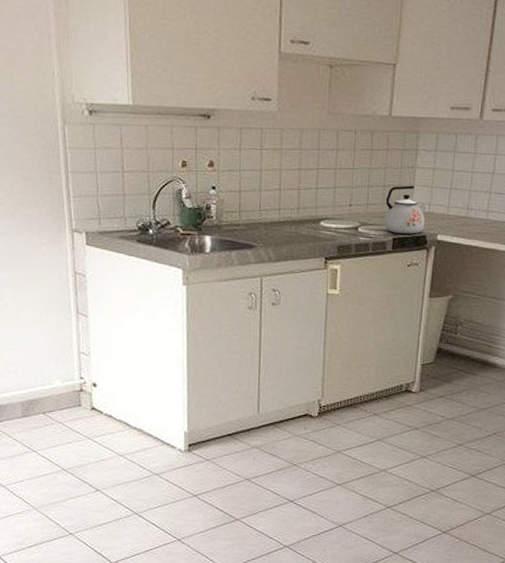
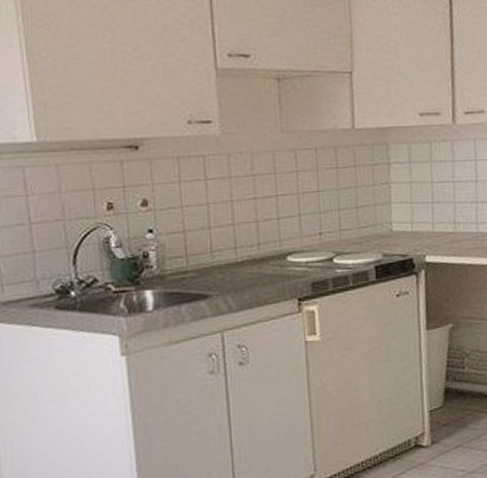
kettle: present [384,185,427,235] -> none [361,203,409,261]

